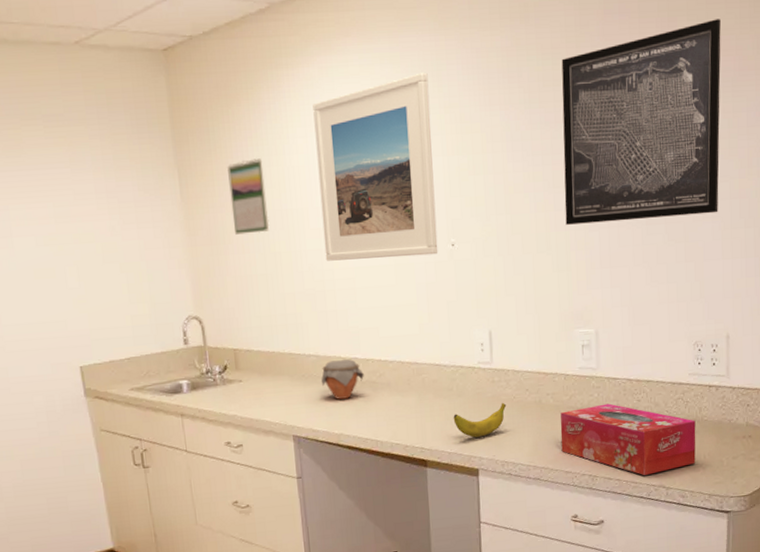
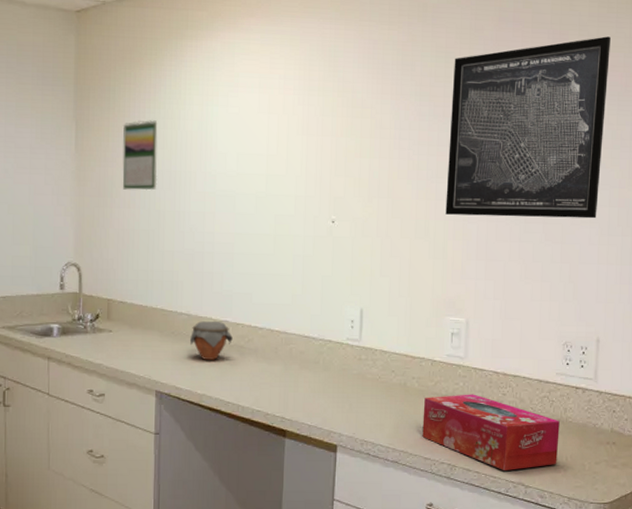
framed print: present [313,72,438,261] -> none [208,57,325,229]
banana: present [453,402,507,438] -> none [317,381,371,413]

